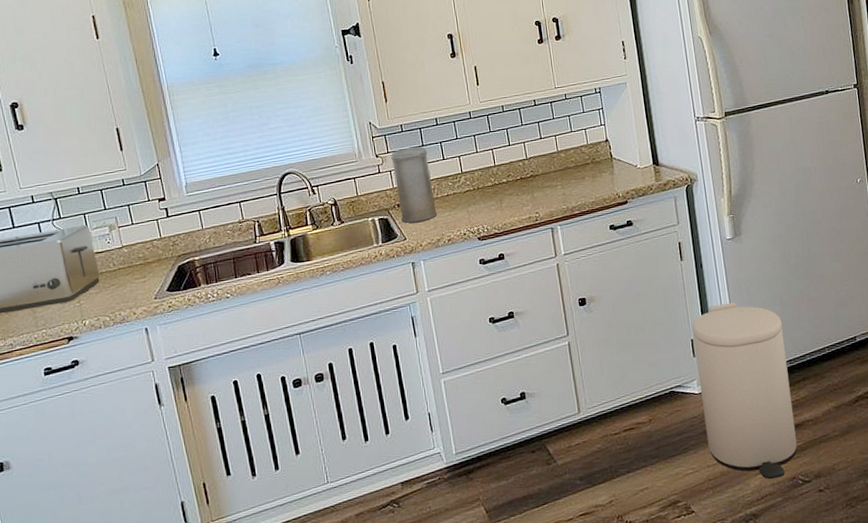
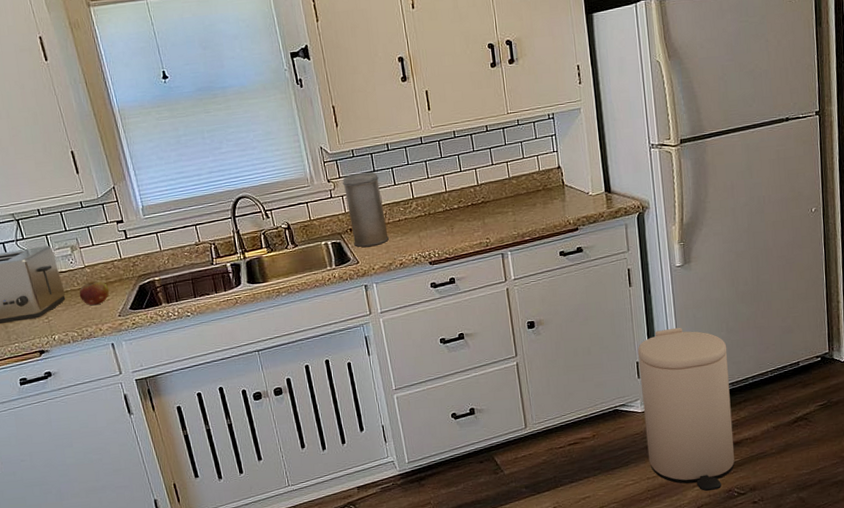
fruit: none [114,260,147,288] -> present [79,280,110,306]

